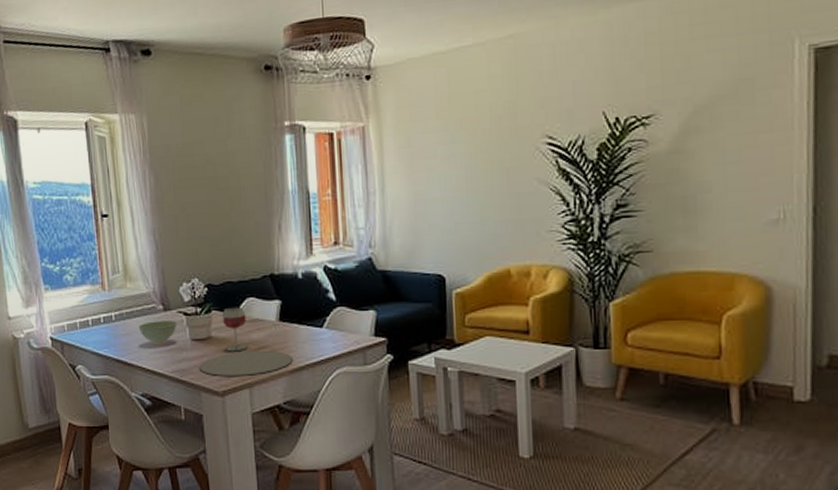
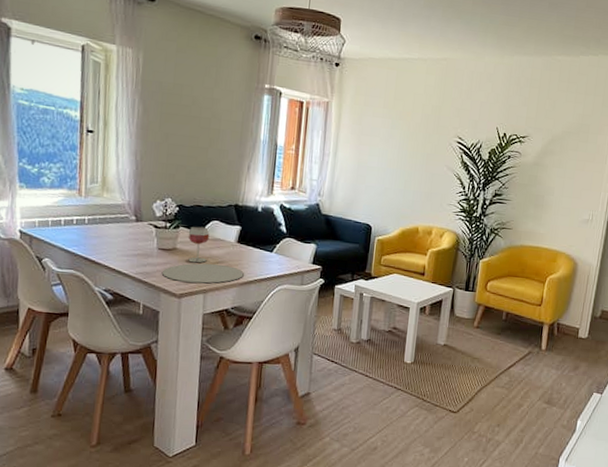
bowl: present [138,320,177,346] -> none [109,228,147,250]

